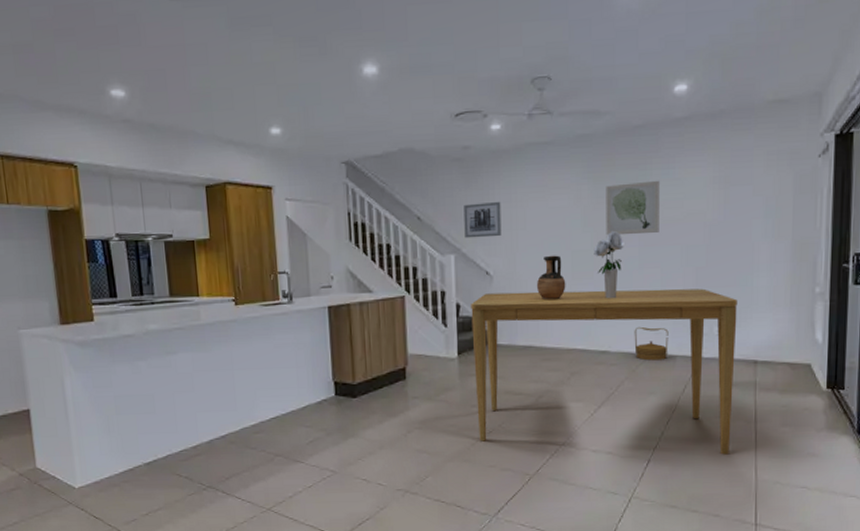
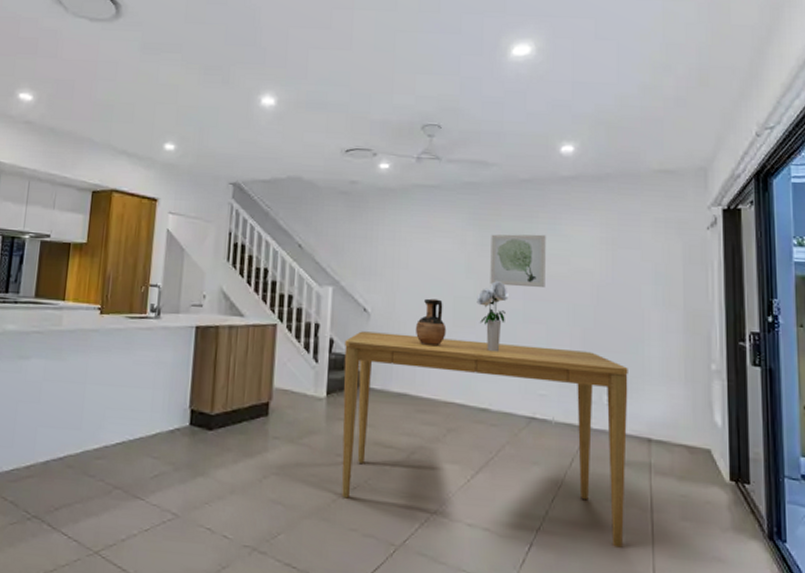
wall art: present [463,201,502,239] -> none [344,237,384,274]
basket: present [634,326,669,361] -> none [517,385,554,427]

